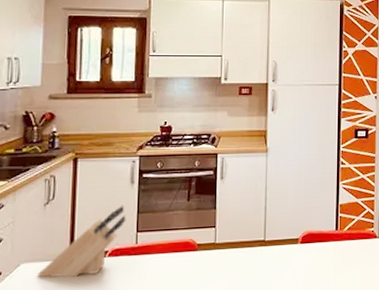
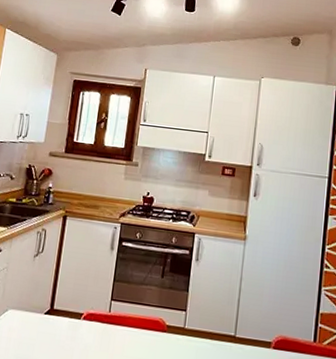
knife block: present [38,205,126,278] -> none [21,269,103,335]

